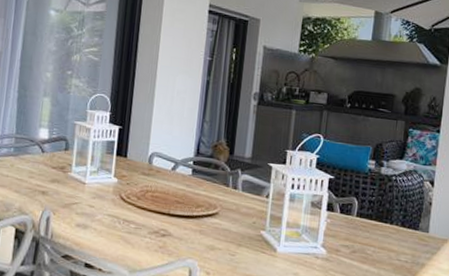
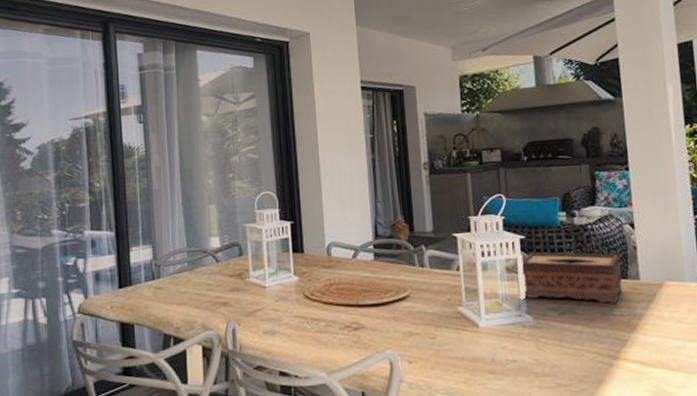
tissue box: none [322,192,415,250] -> present [522,252,623,304]

